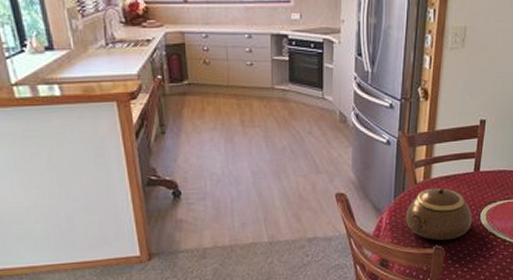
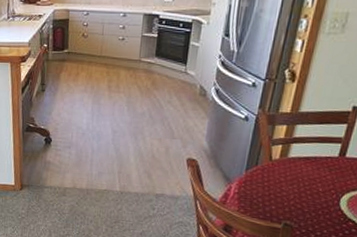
teapot: present [405,188,472,241] -> none [255,166,331,219]

